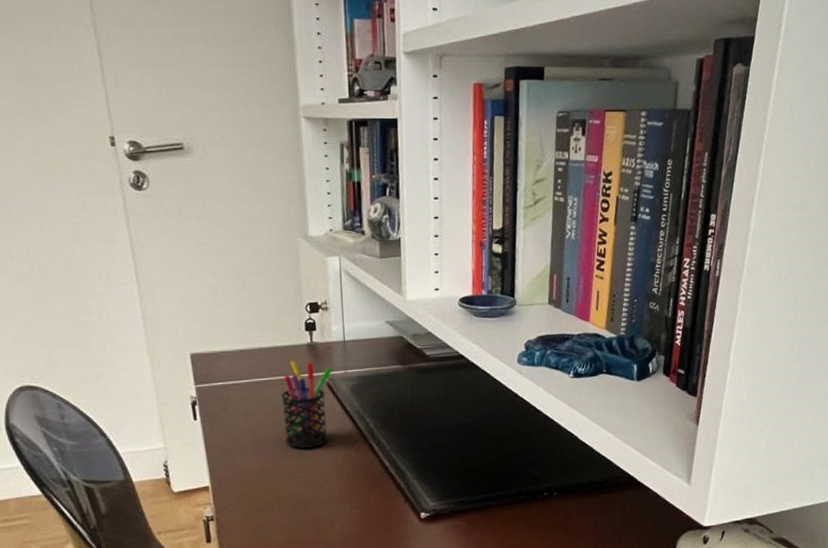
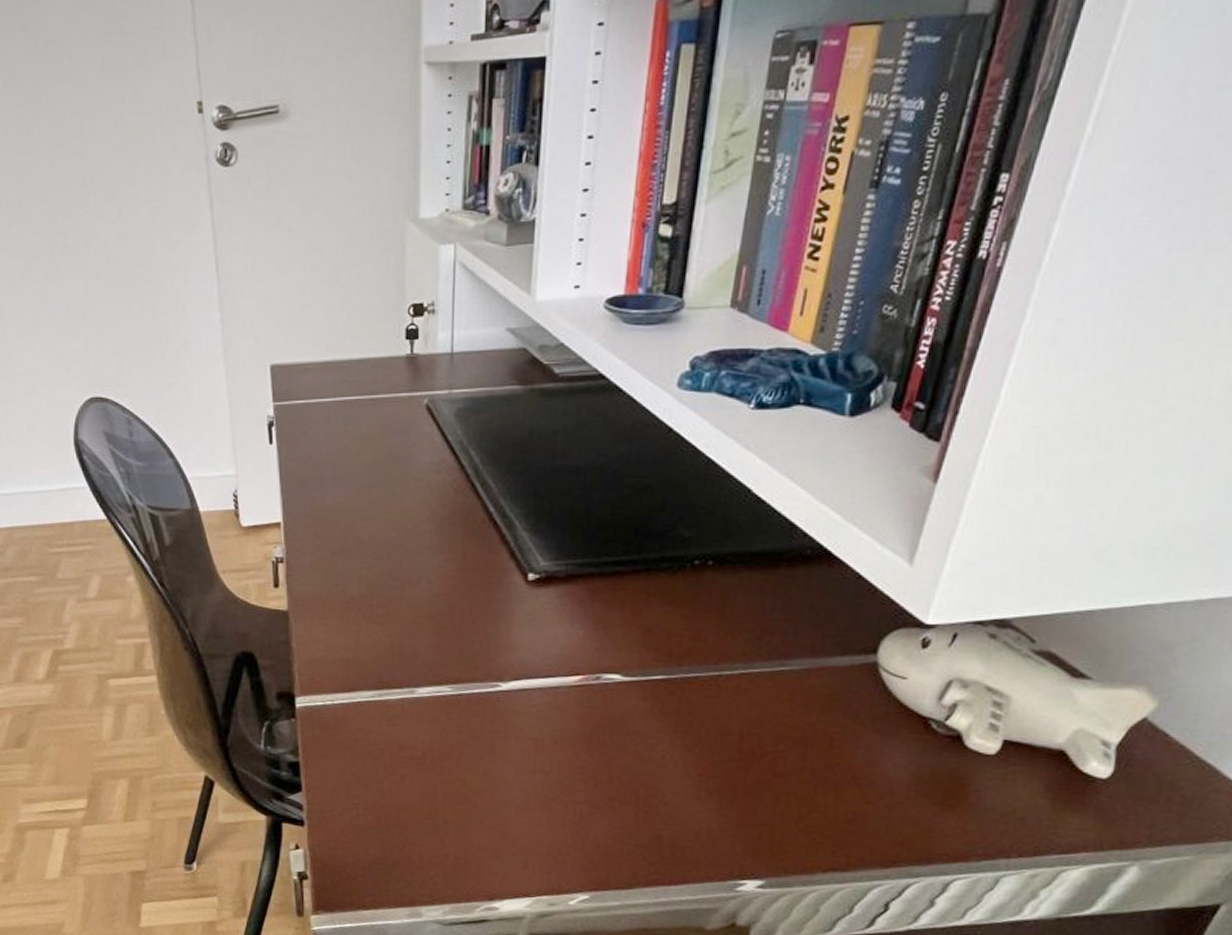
pen holder: present [281,360,332,448] -> none [371,375,434,484]

